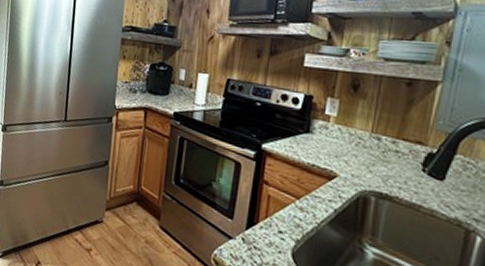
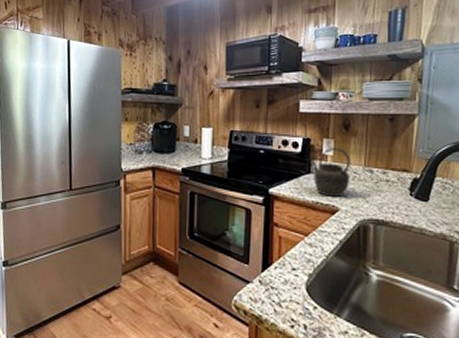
kettle: none [312,107,357,162] -> present [312,147,351,196]

